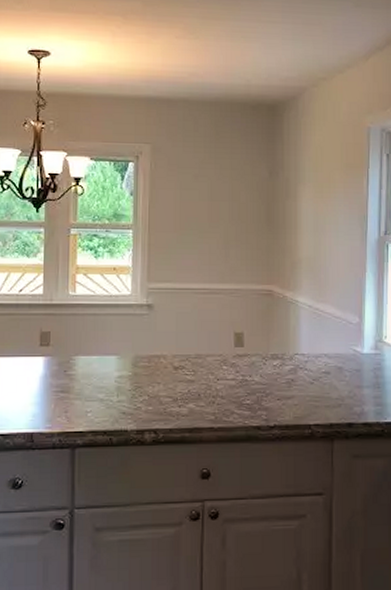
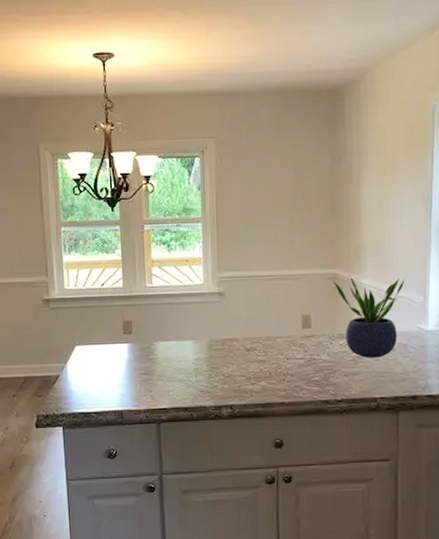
potted plant: none [268,293,341,381] -> present [333,276,405,358]

